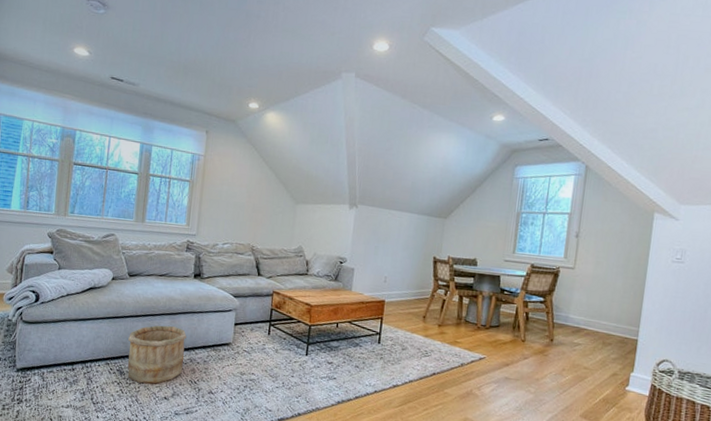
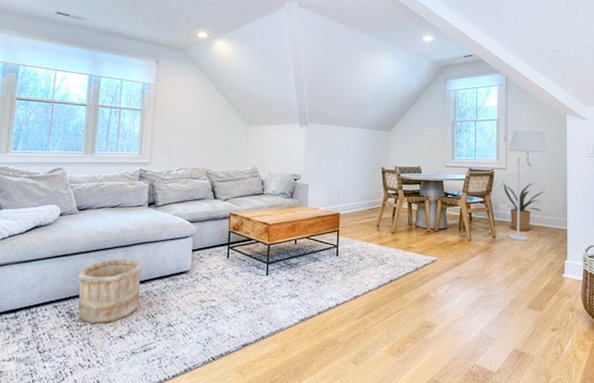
house plant: none [566,282,618,338] -> present [501,182,546,232]
floor lamp: none [567,227,628,349] -> present [508,130,549,242]

